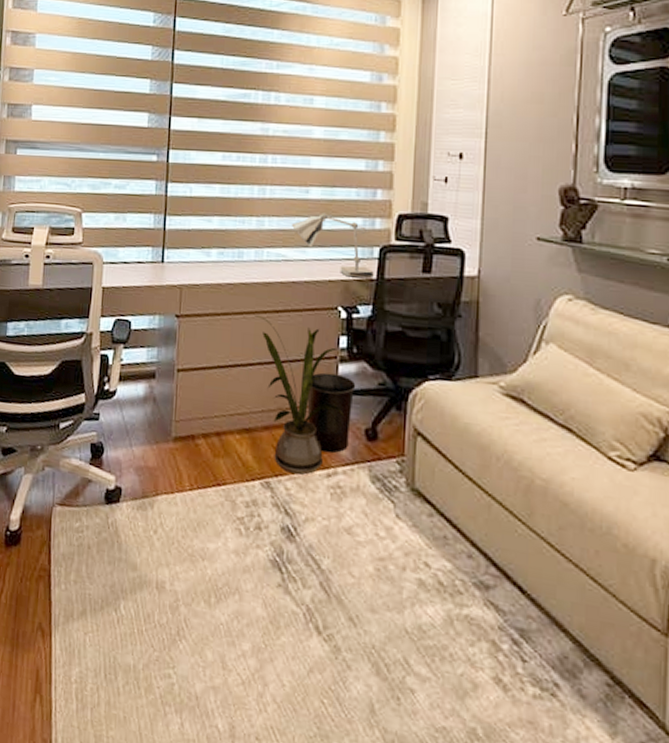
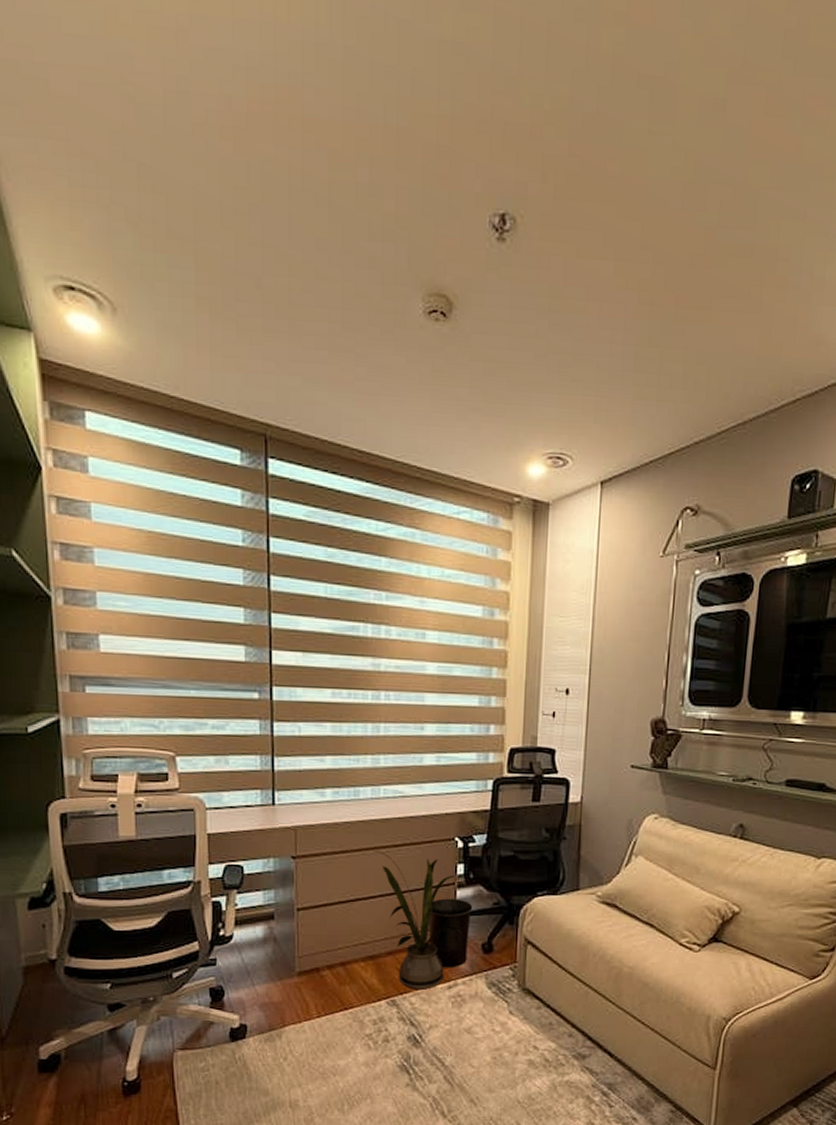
desk lamp: present [292,212,374,278] -> none [408,749,488,810]

